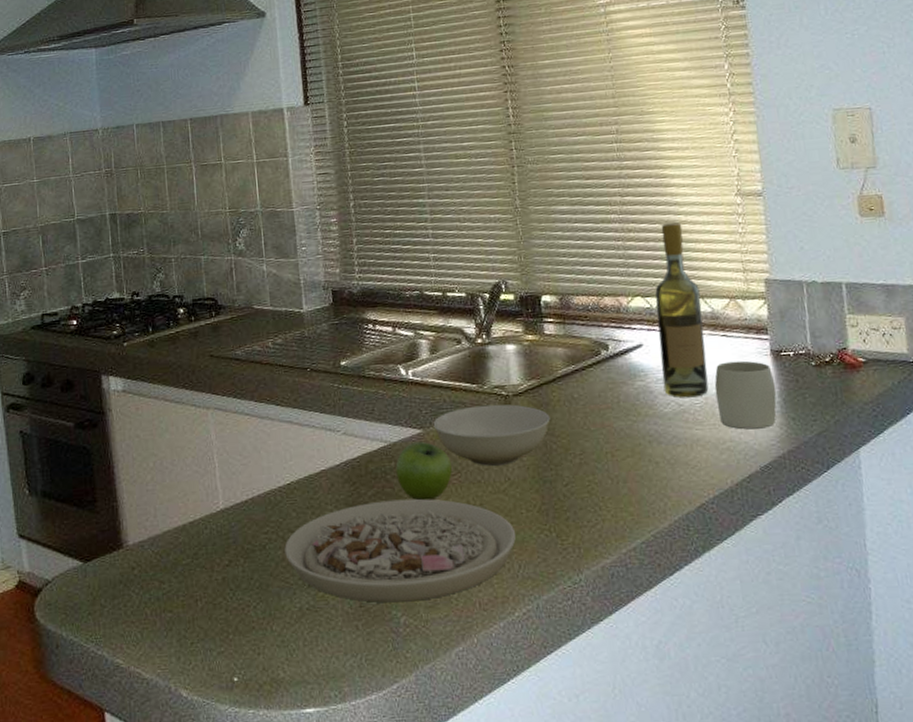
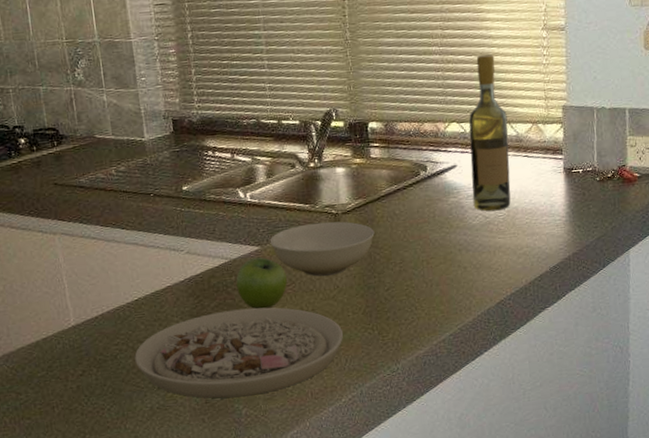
mug: present [714,360,777,430] -> none [516,177,567,237]

